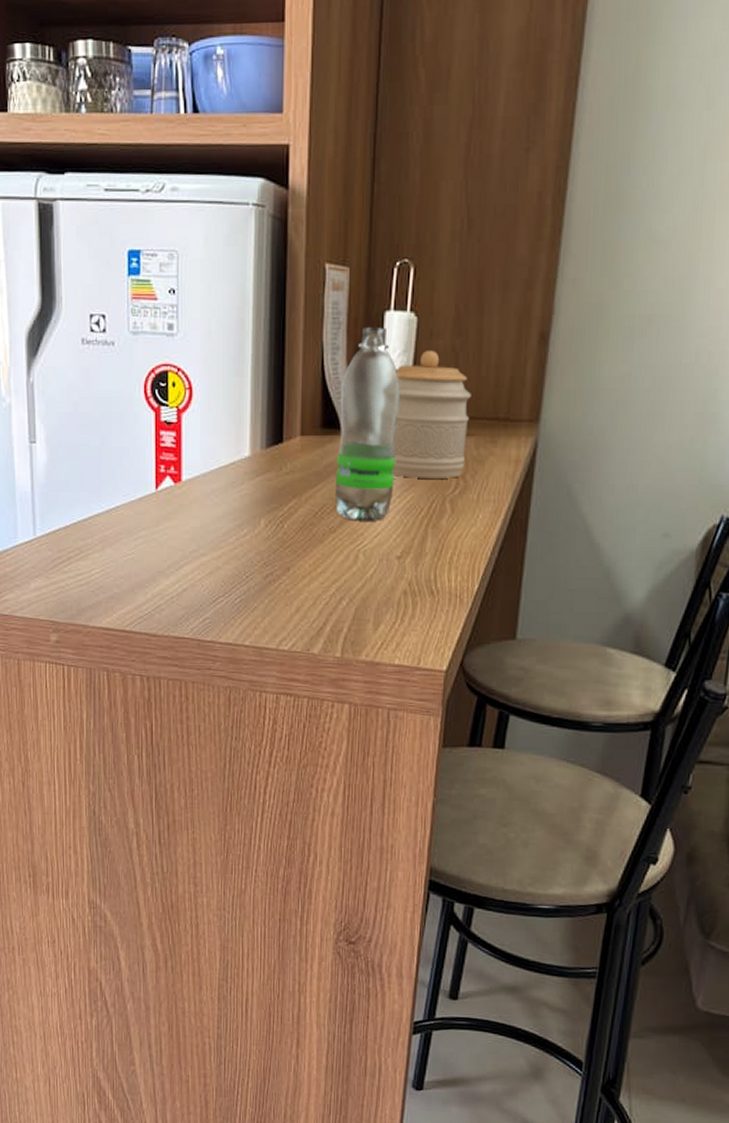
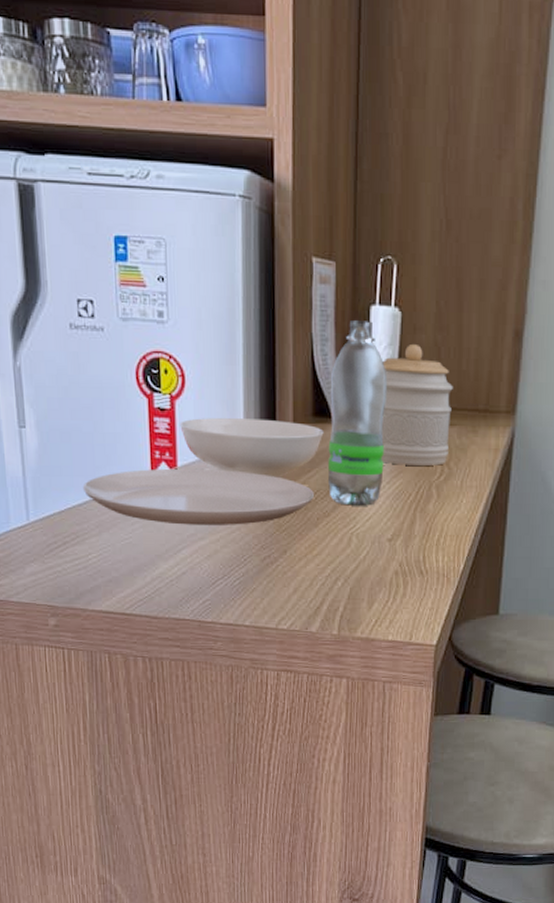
plate: none [88,482,320,541] -> present [82,468,314,525]
bowl: none [186,431,332,493] -> present [180,418,324,479]

